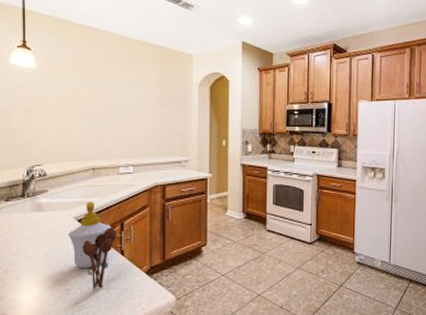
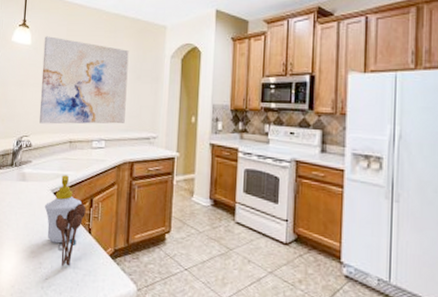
wall art: none [52,60,154,152] -> present [39,36,129,124]

